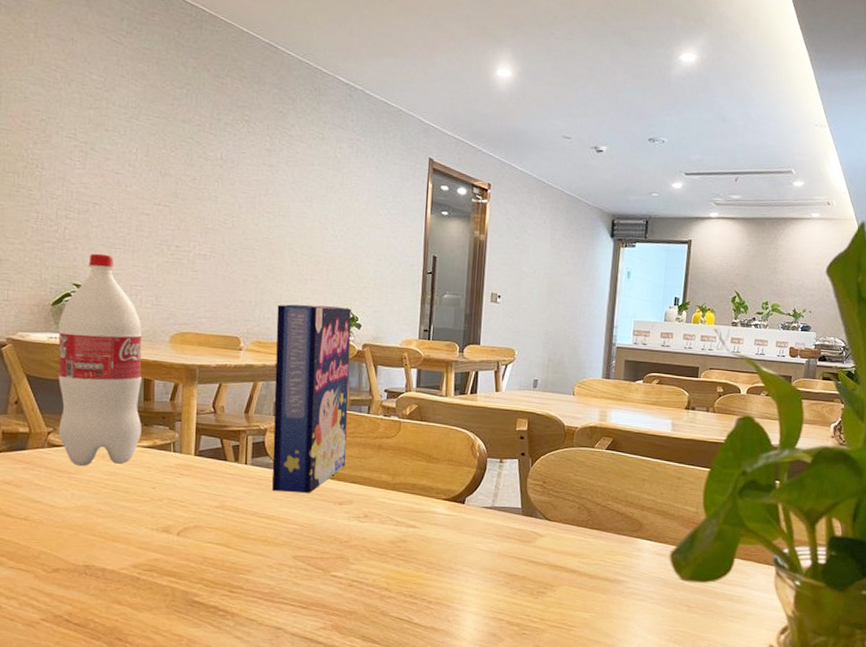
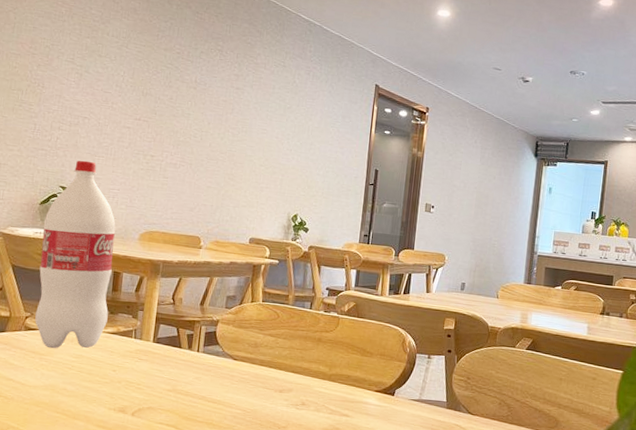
cereal box: present [272,304,351,493] -> none [220,209,301,380]

